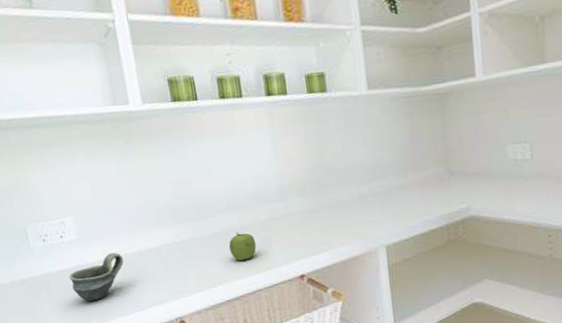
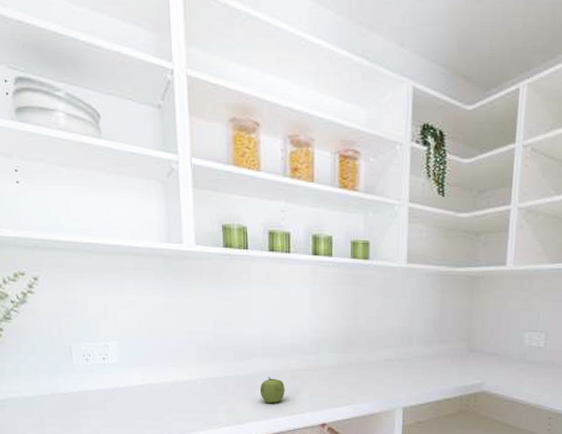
cup: present [69,253,124,302] -> none [107,380,161,422]

